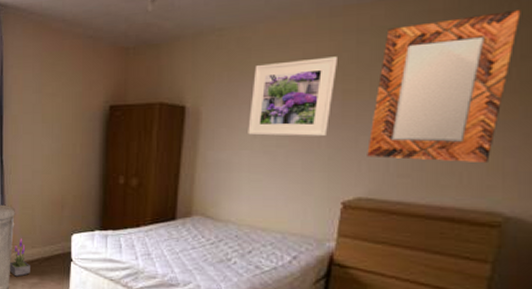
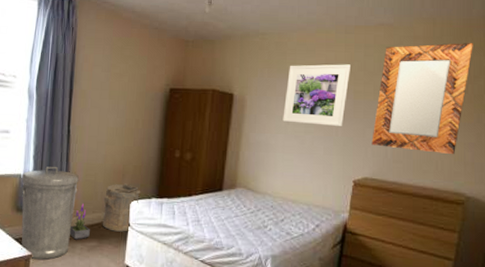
laundry hamper: none [42,215,83,268] -> present [102,183,141,232]

